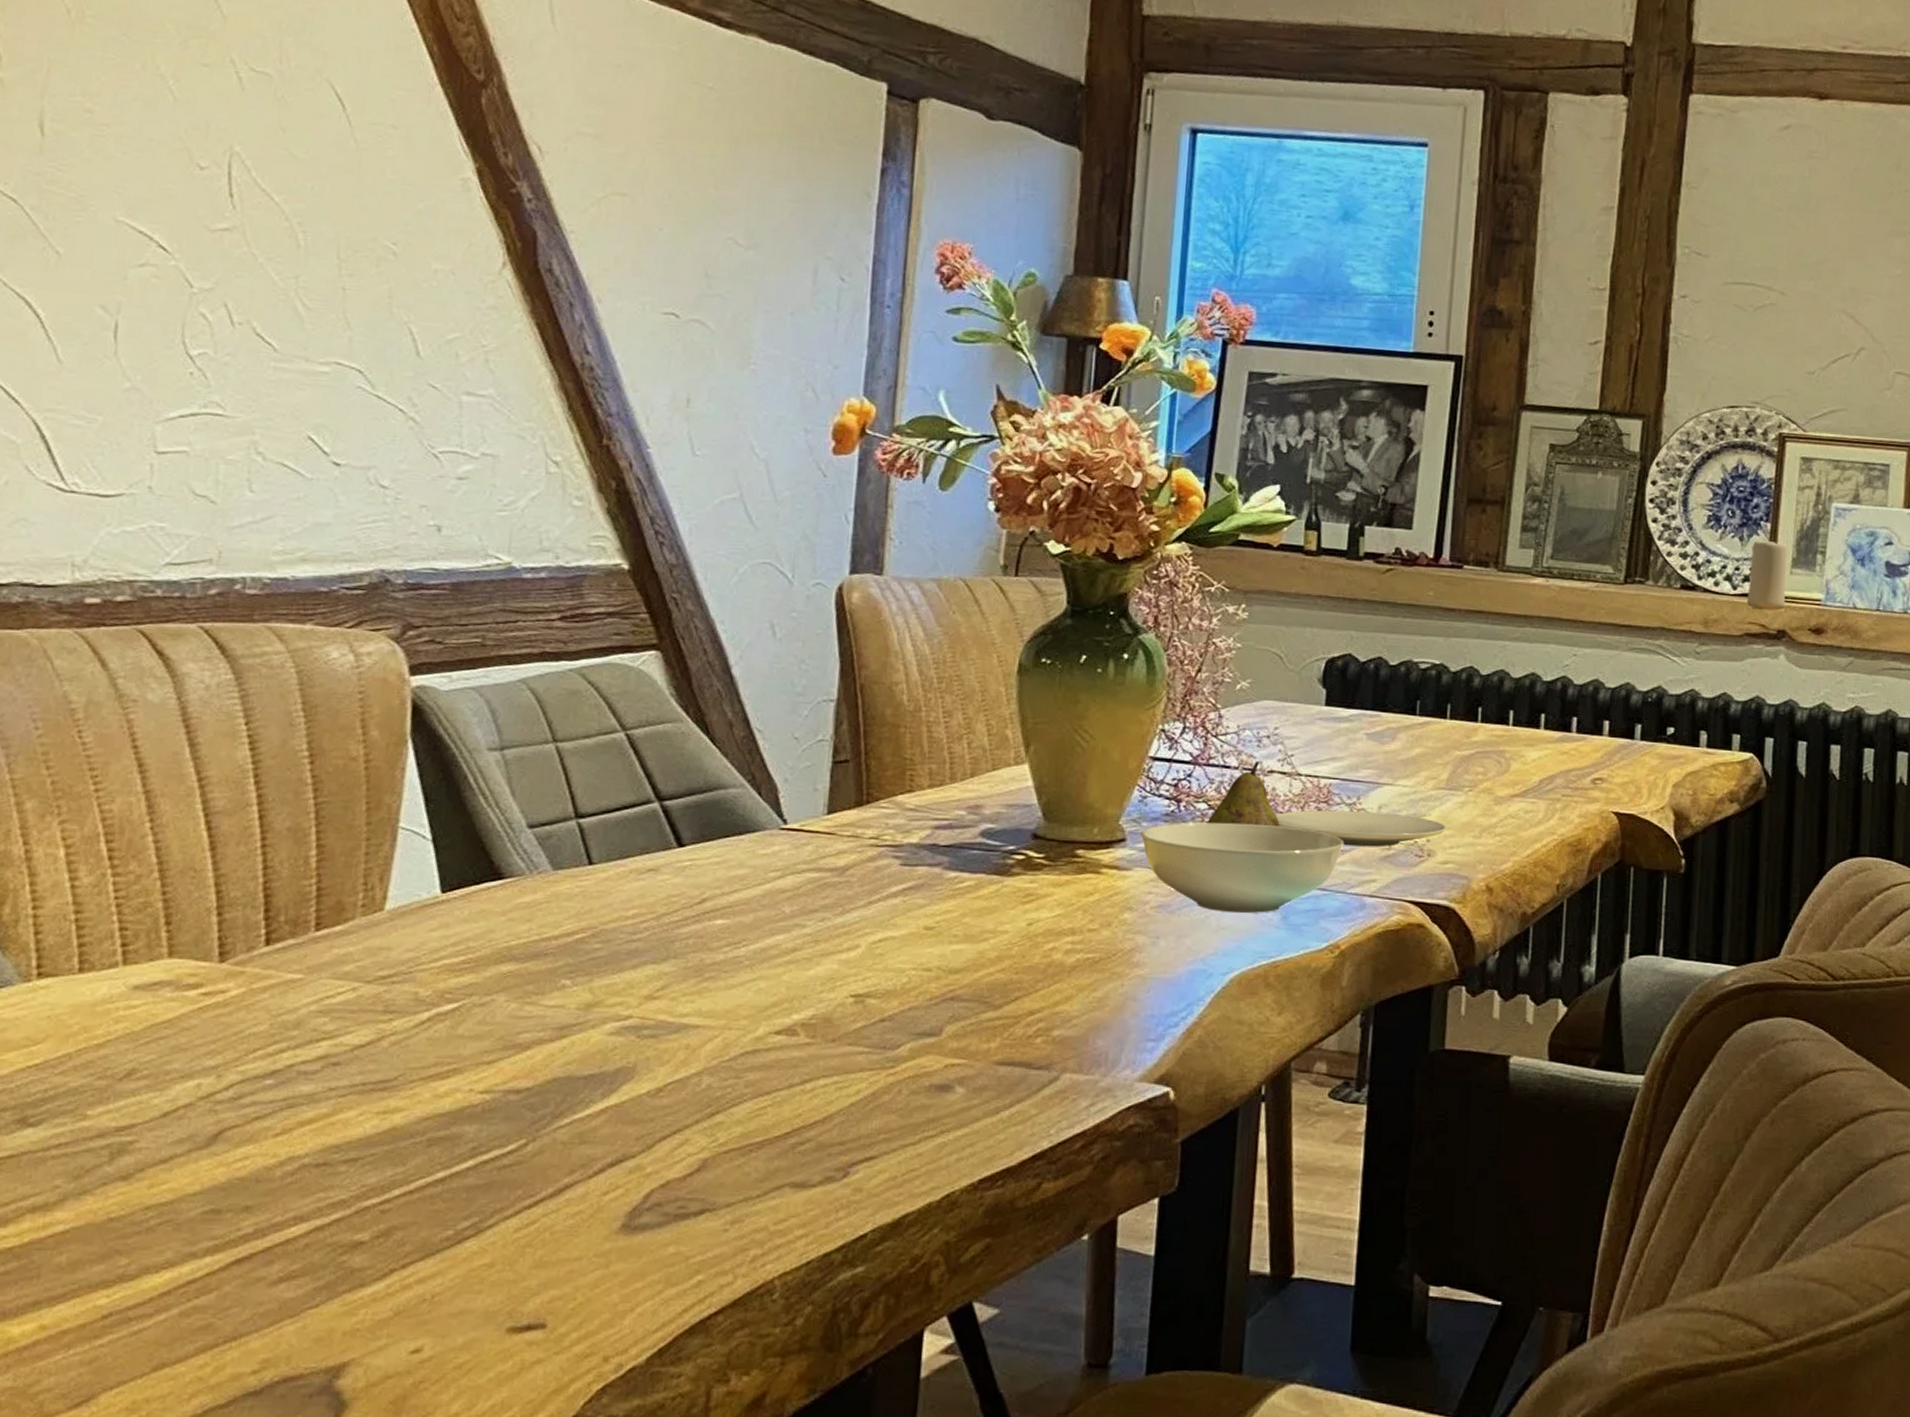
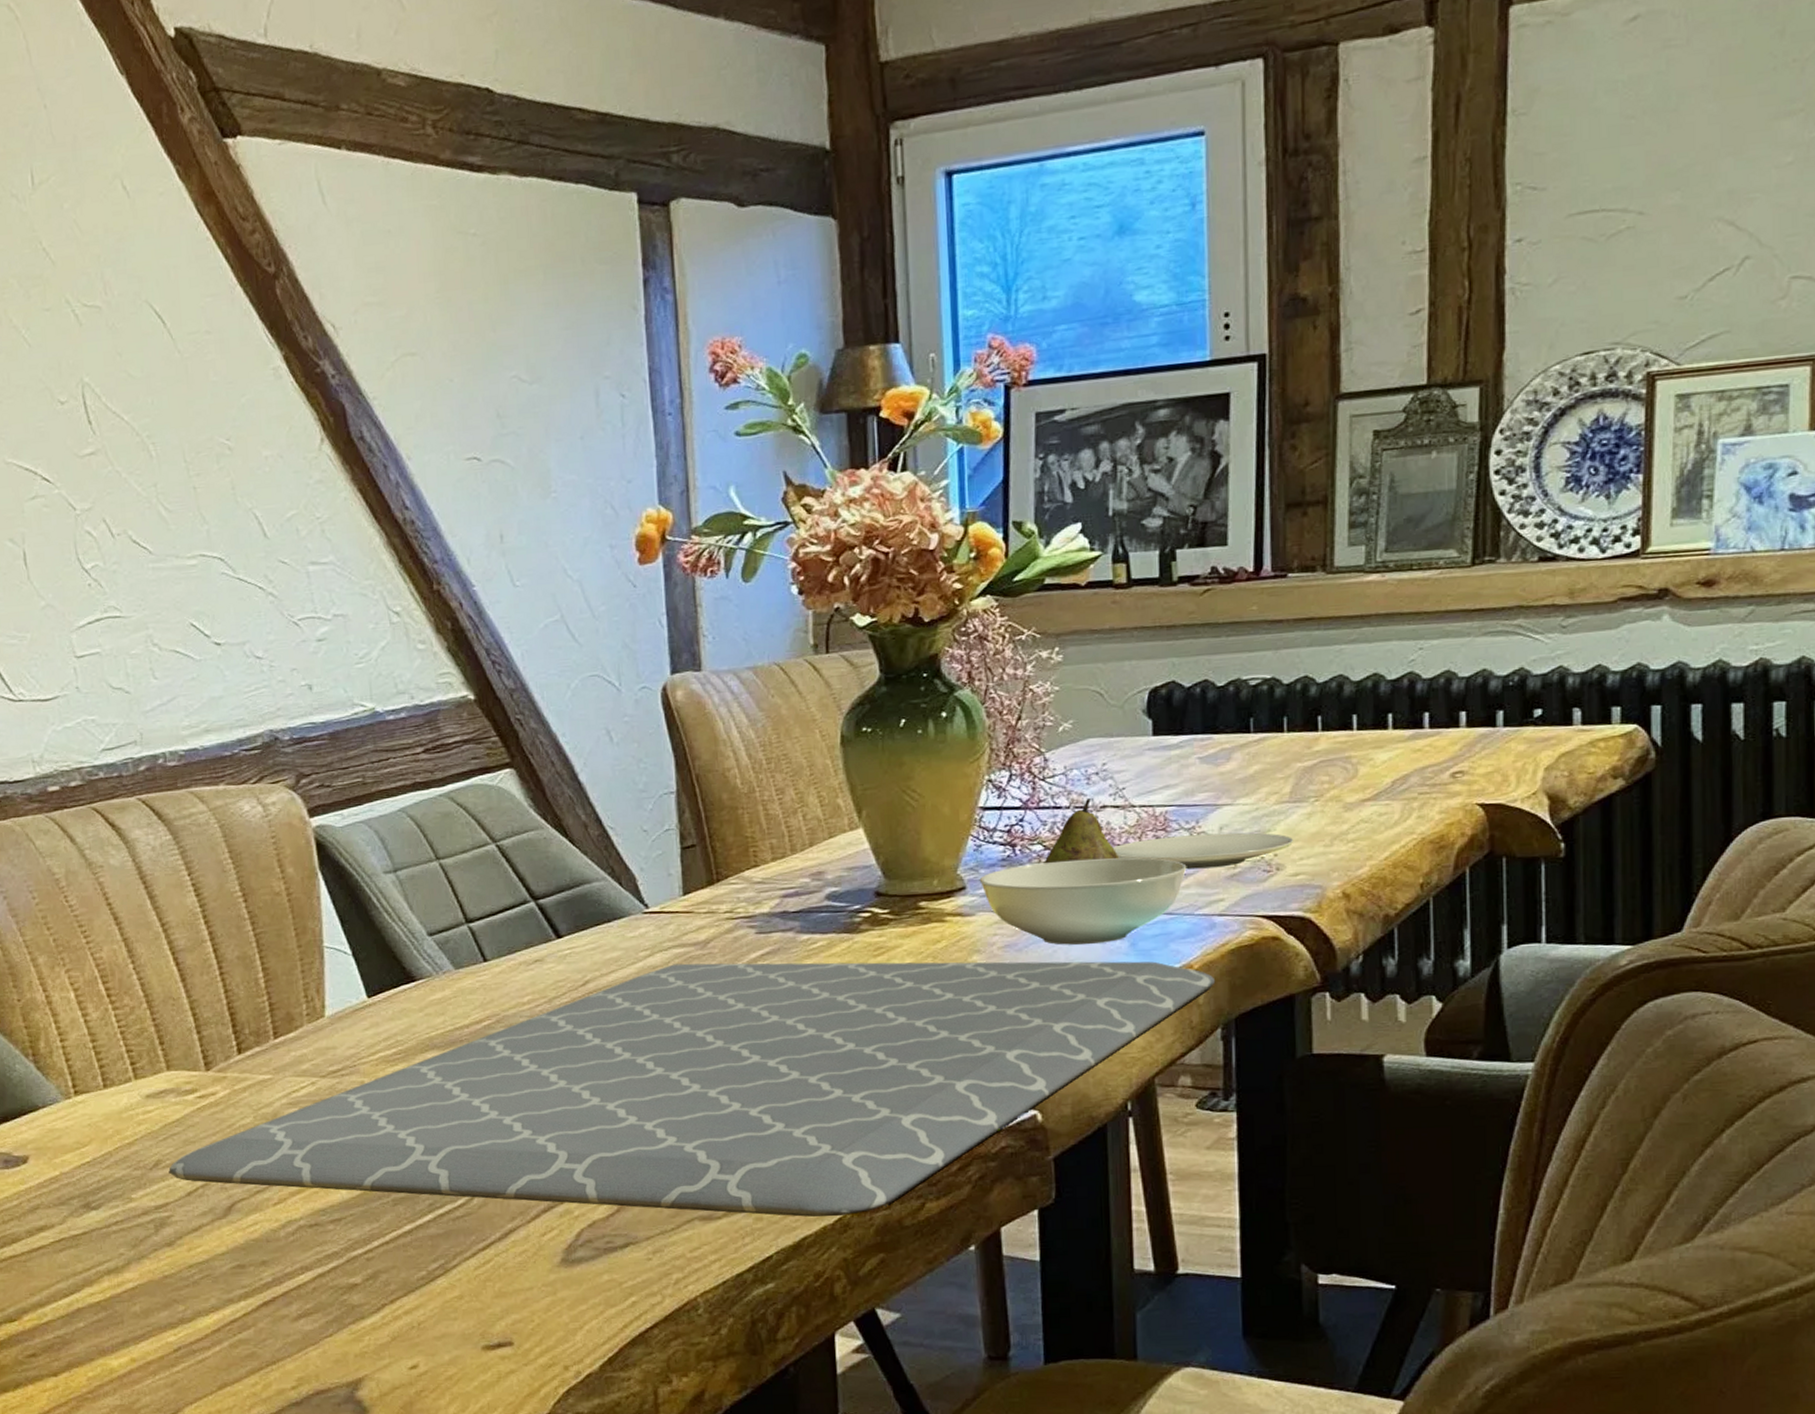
placemat: none [143,889,1360,1193] -> present [168,961,1216,1217]
candle: present [1747,541,1788,611] -> none [1619,492,1666,570]

